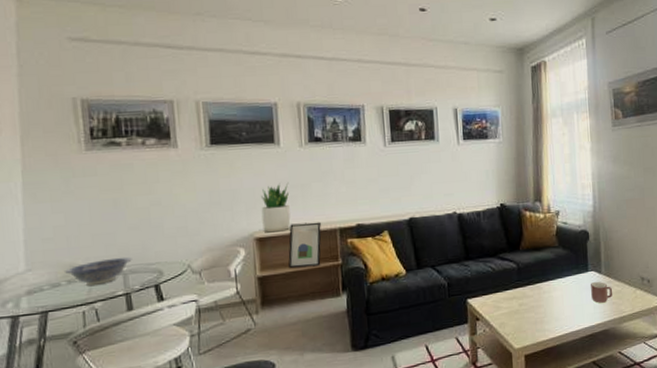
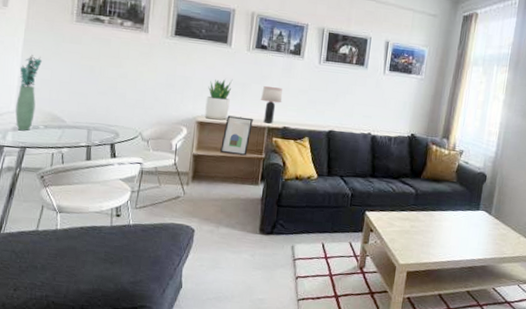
vase: none [23,199,53,293] -> present [15,55,42,131]
decorative bowl: present [65,257,132,286] -> none [44,114,97,134]
table lamp: none [325,182,350,224] -> present [261,86,282,124]
mug: present [591,281,612,305] -> none [477,220,498,242]

